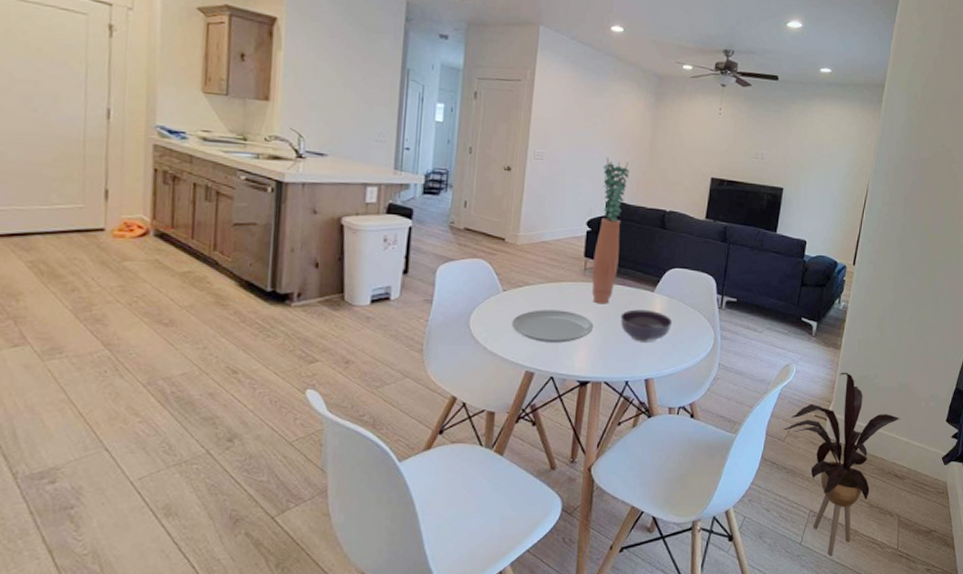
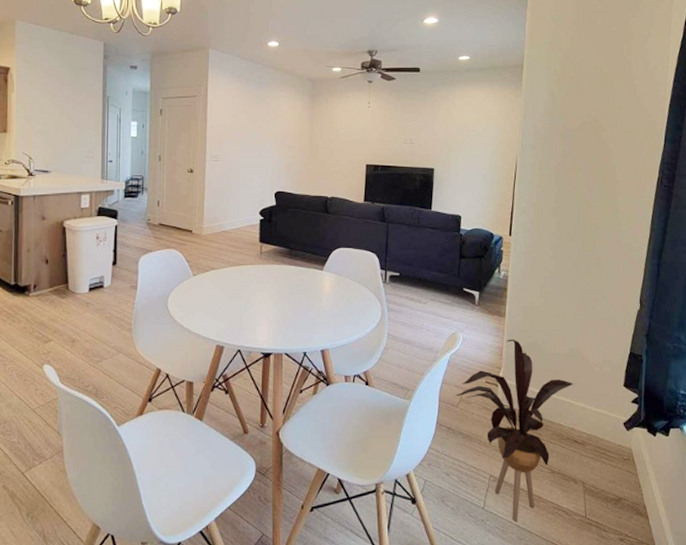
plate: present [511,309,594,343] -> none [202,290,273,319]
vase: present [591,157,630,304] -> none [267,154,294,284]
bowl: present [620,309,672,342] -> none [295,287,341,316]

